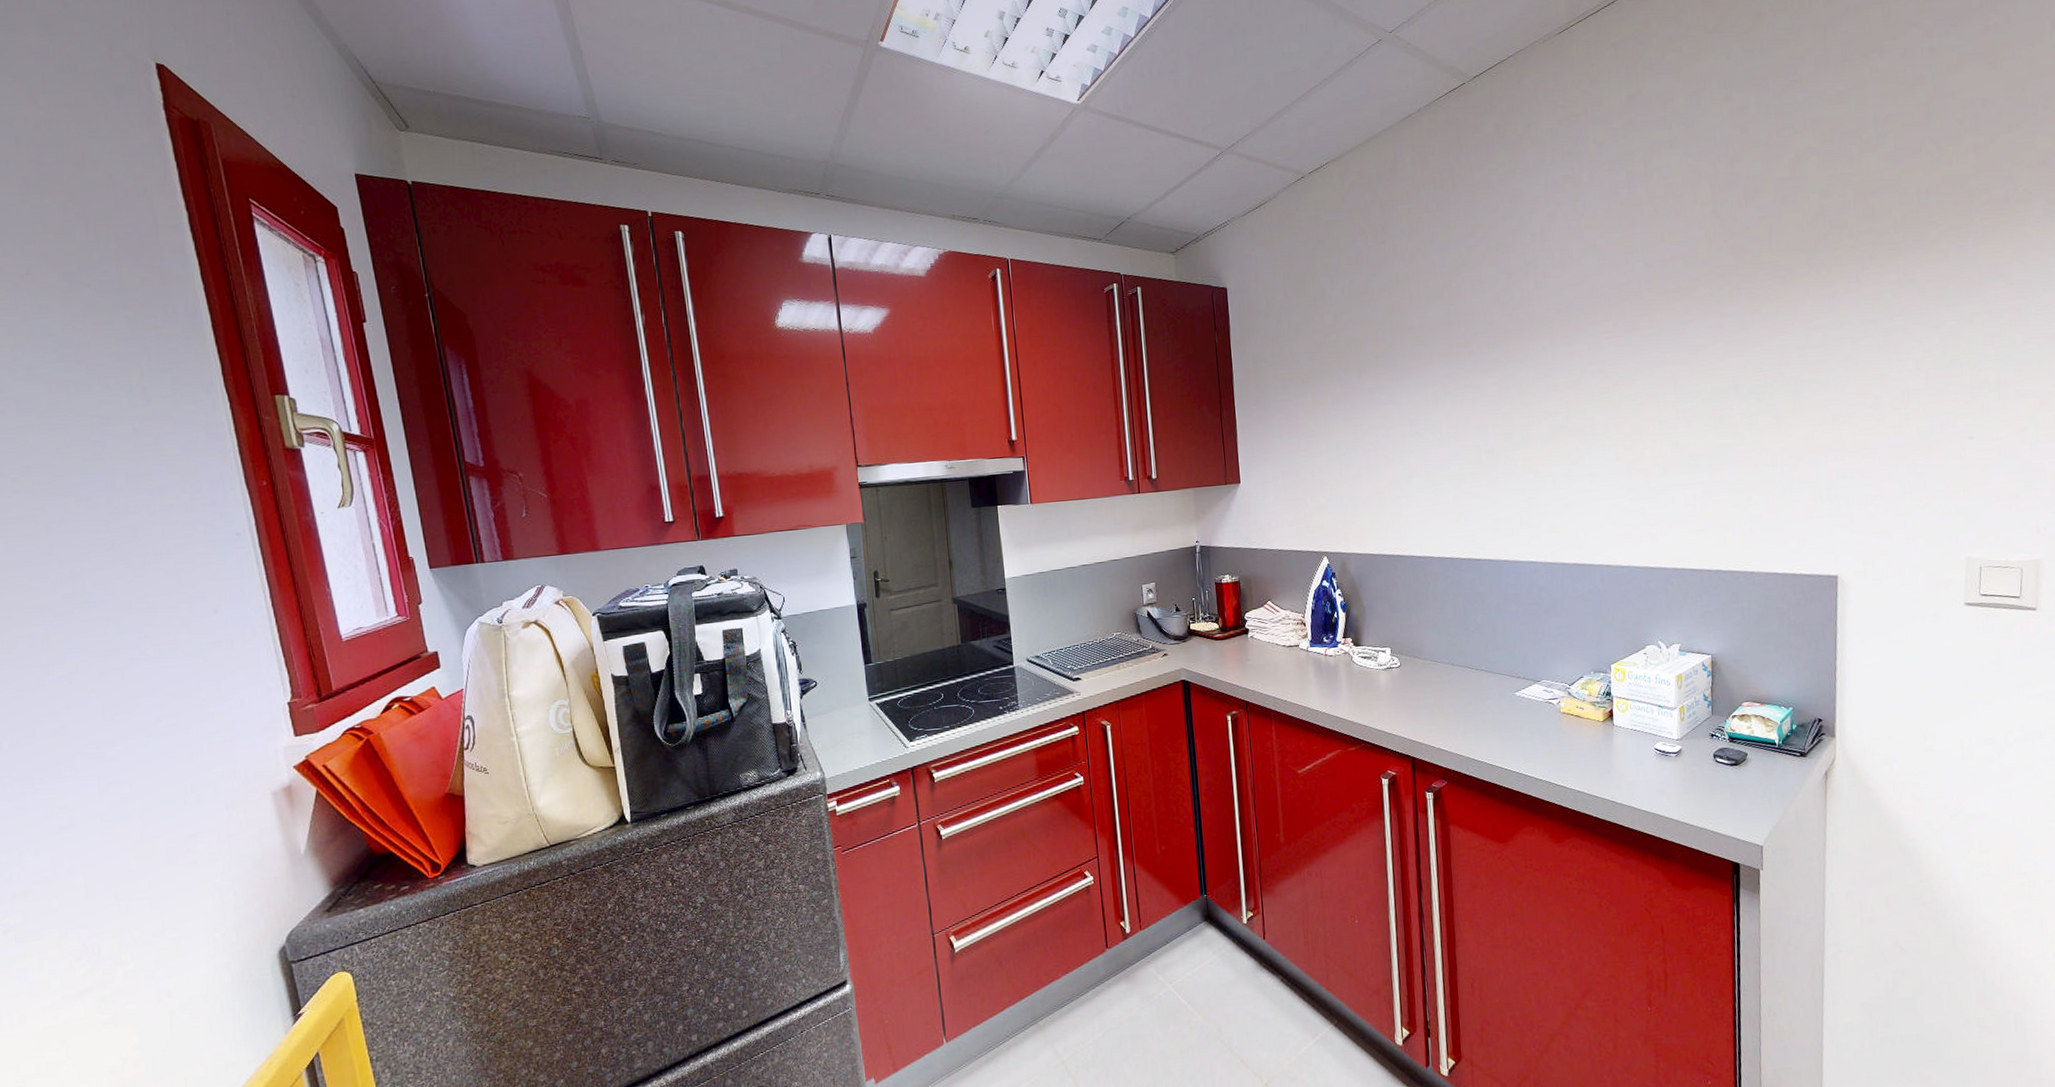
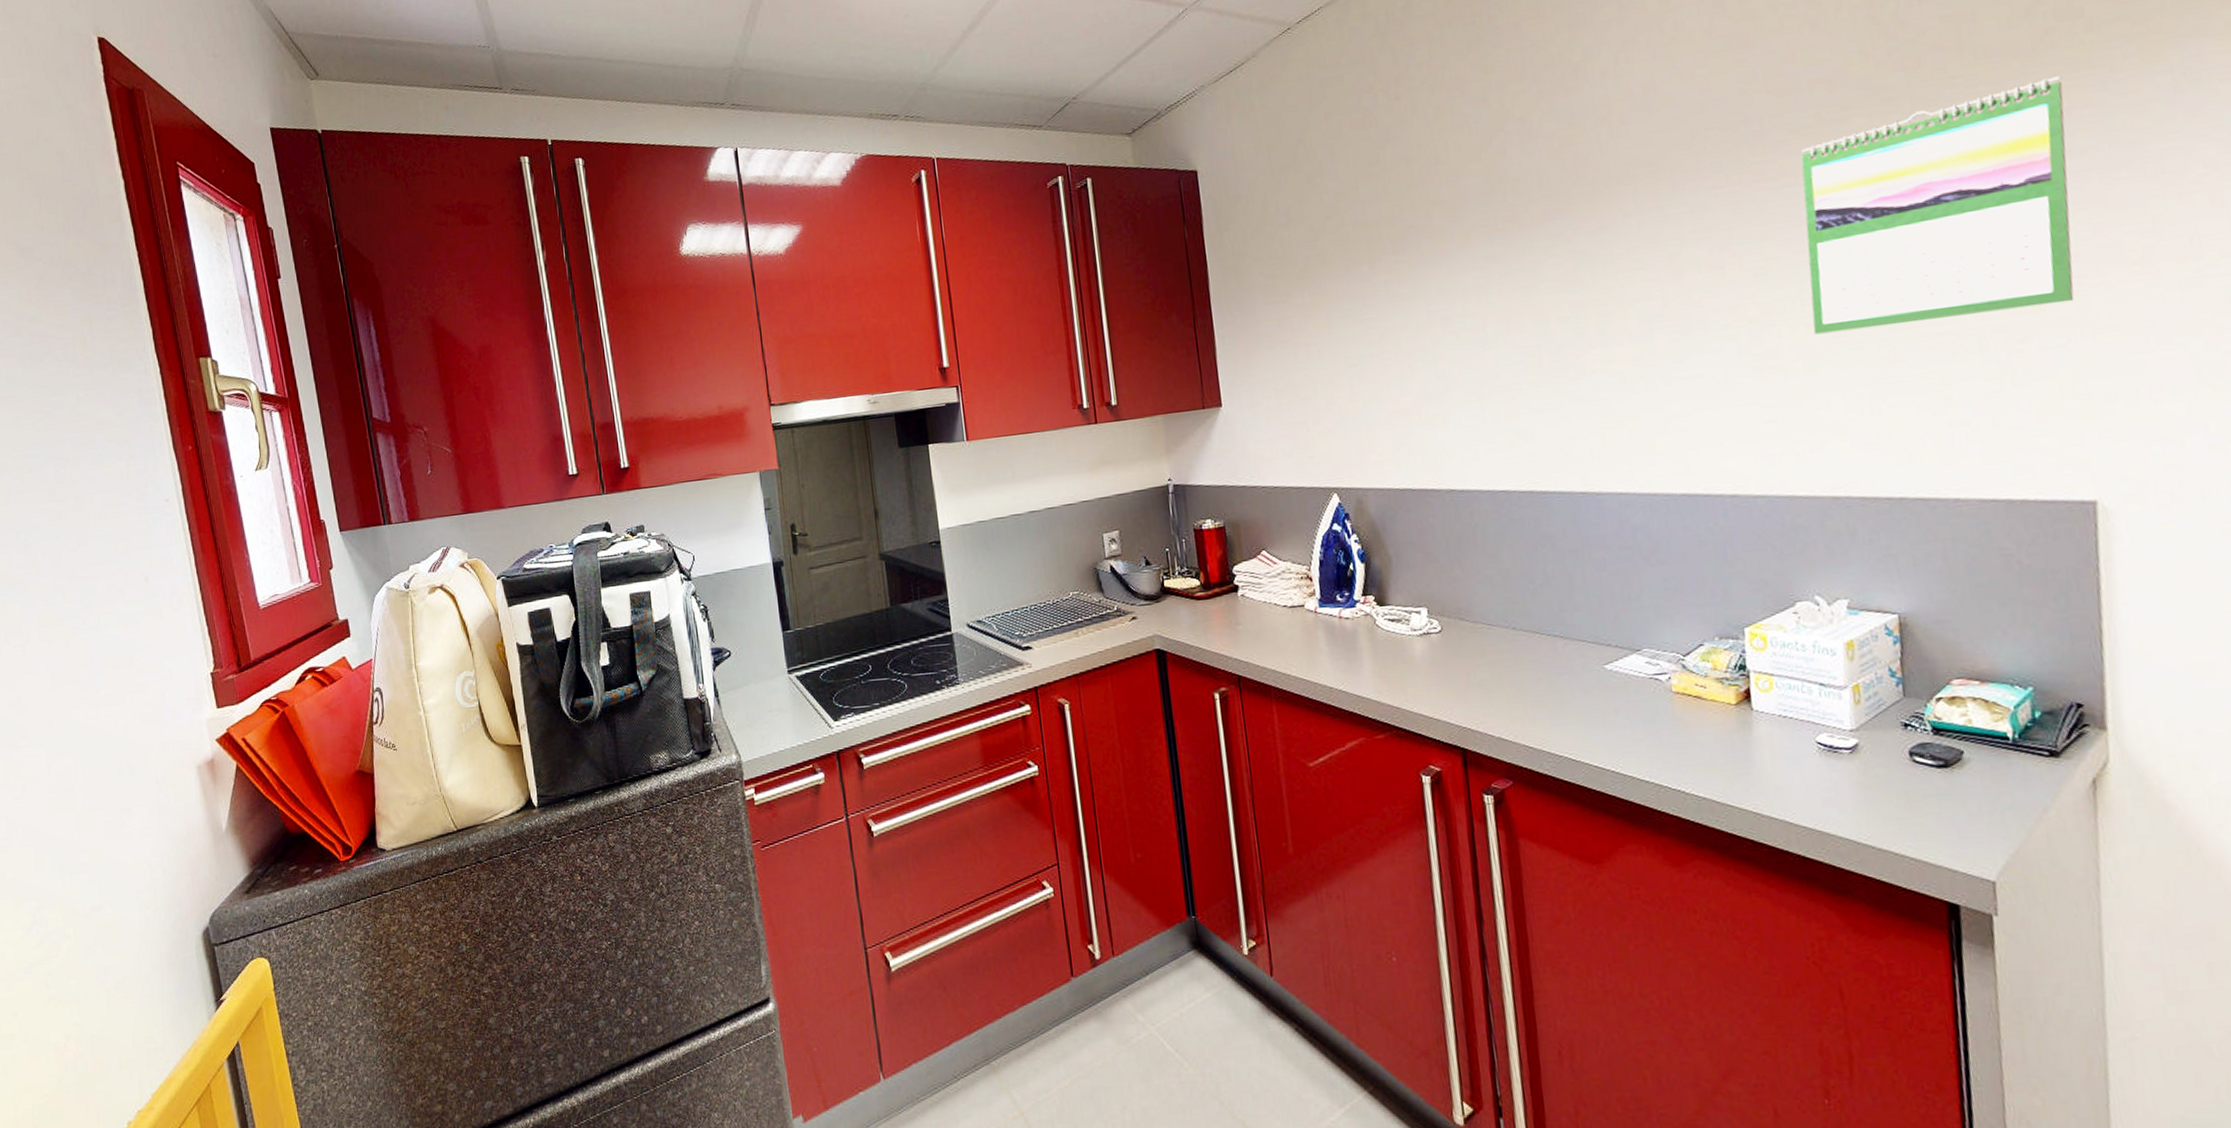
calendar: none [1664,269,1832,448] -> present [1801,76,2074,335]

